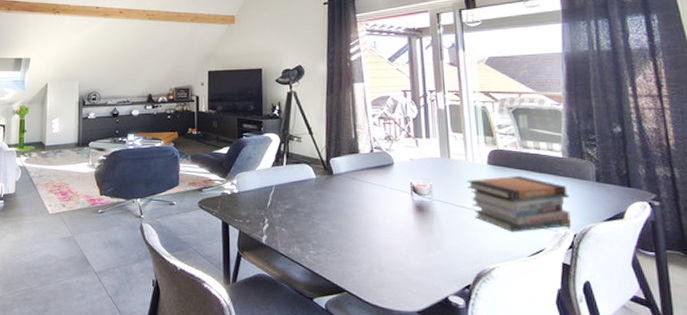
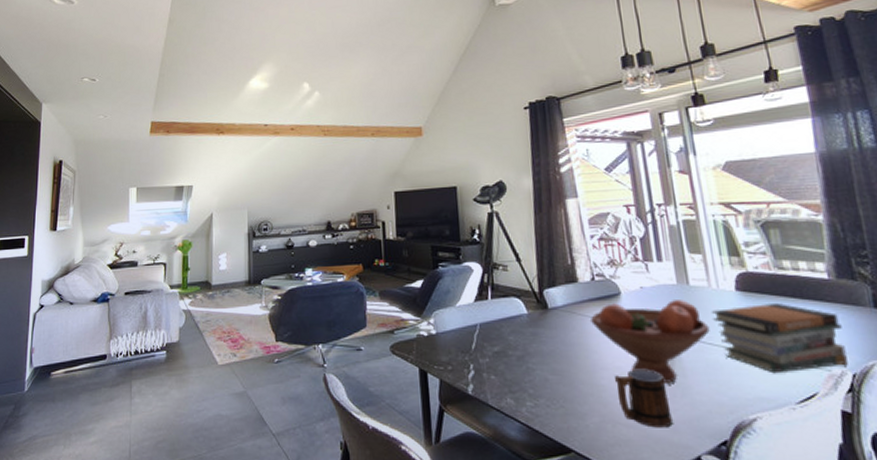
fruit bowl: none [366,171,464,238] -> present [589,300,710,383]
mug: none [384,227,428,274] -> present [615,370,673,428]

